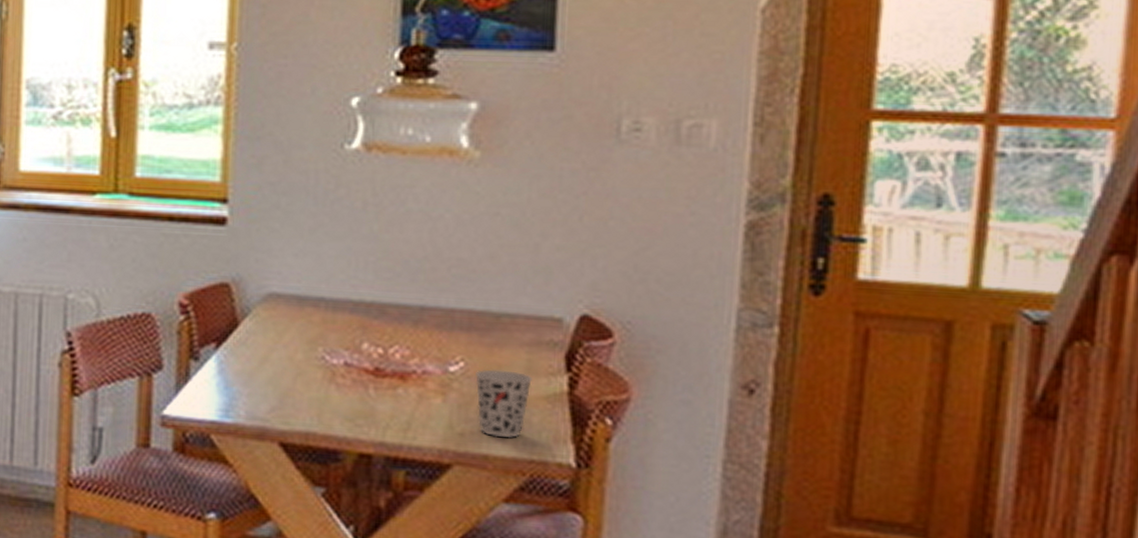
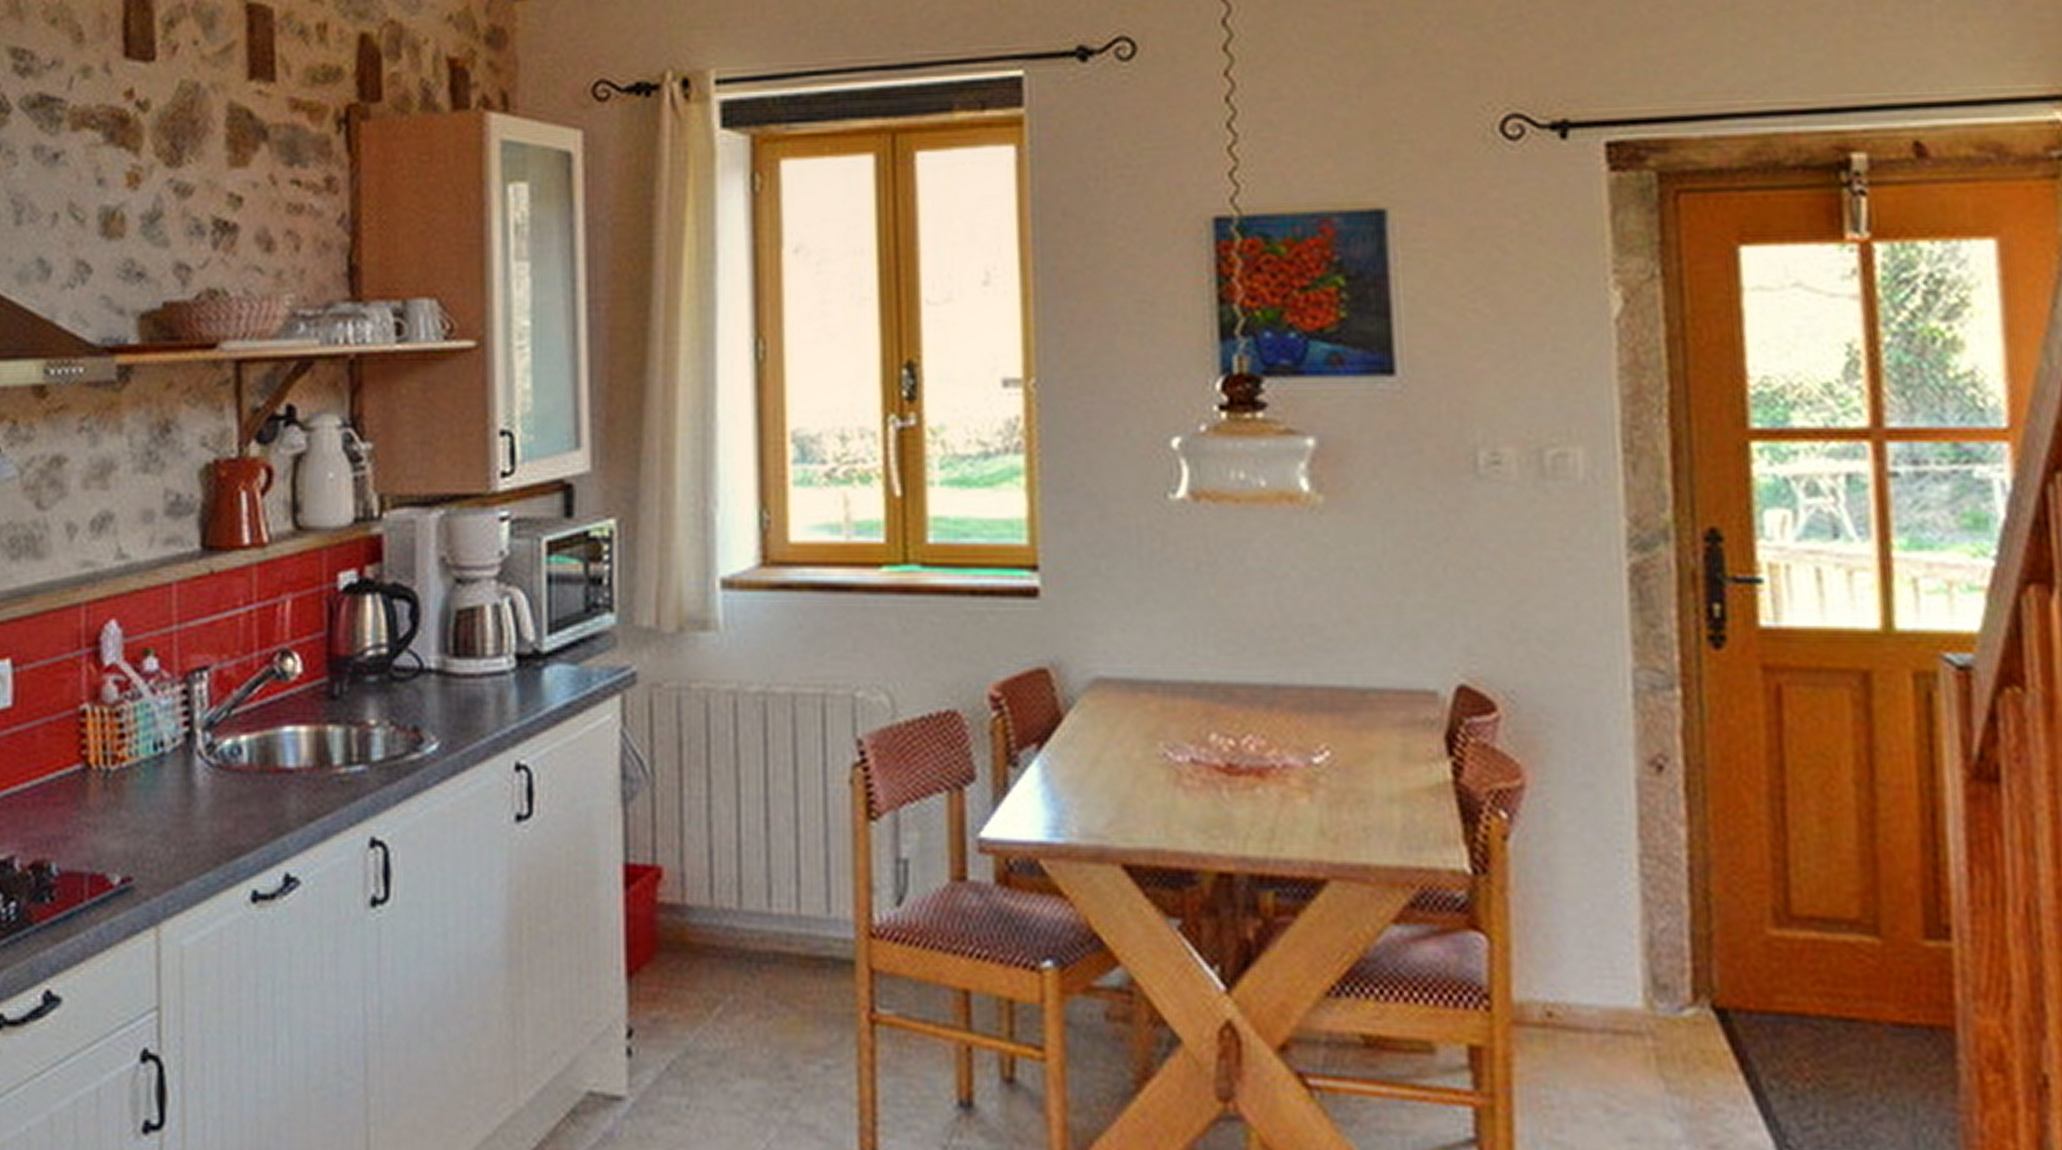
cup: present [474,369,533,439] -> none [1343,758,1412,843]

